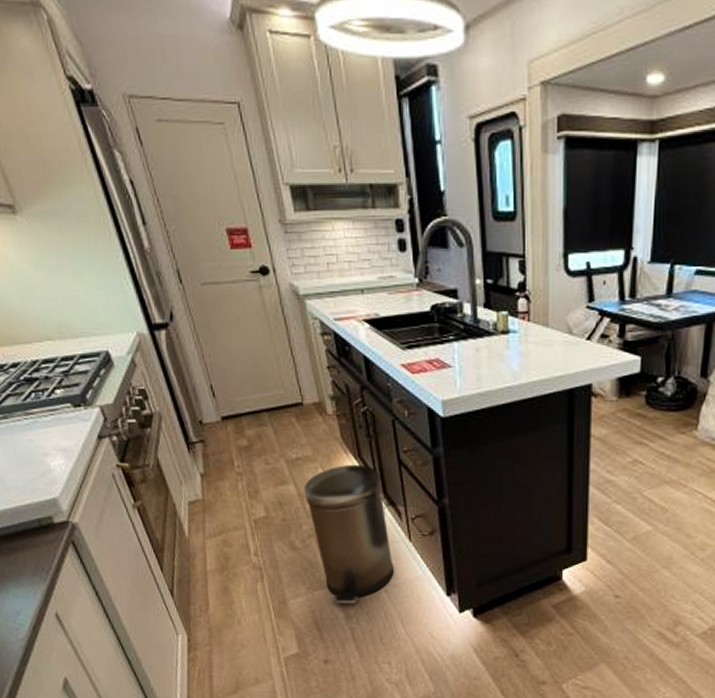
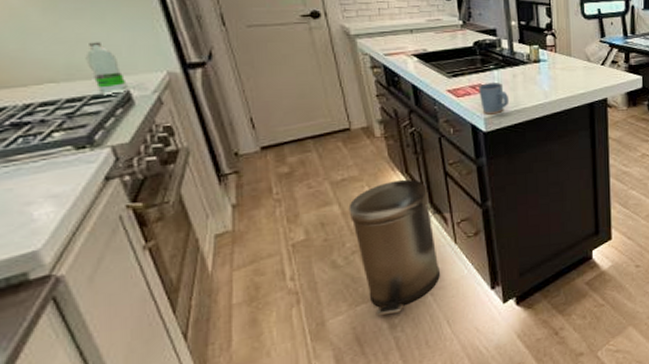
bottle: none [71,299,107,356] -> present [85,42,127,96]
mug: none [436,358,471,397] -> present [478,83,510,115]

